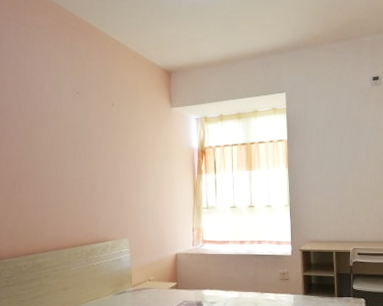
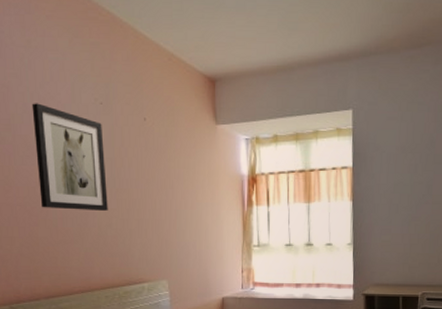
wall art: none [22,94,80,180] -> present [31,103,108,211]

